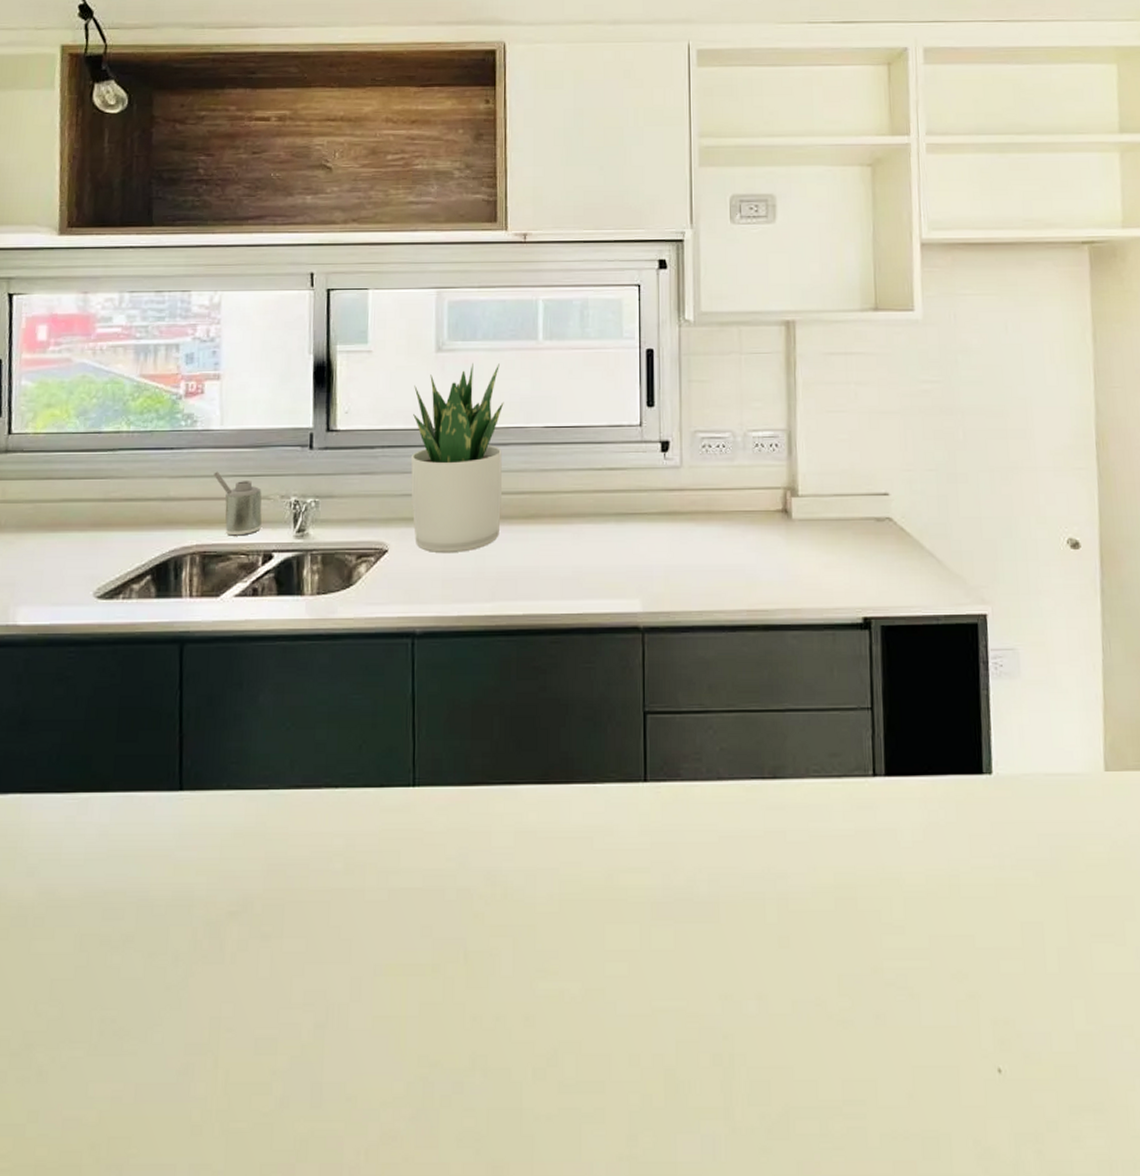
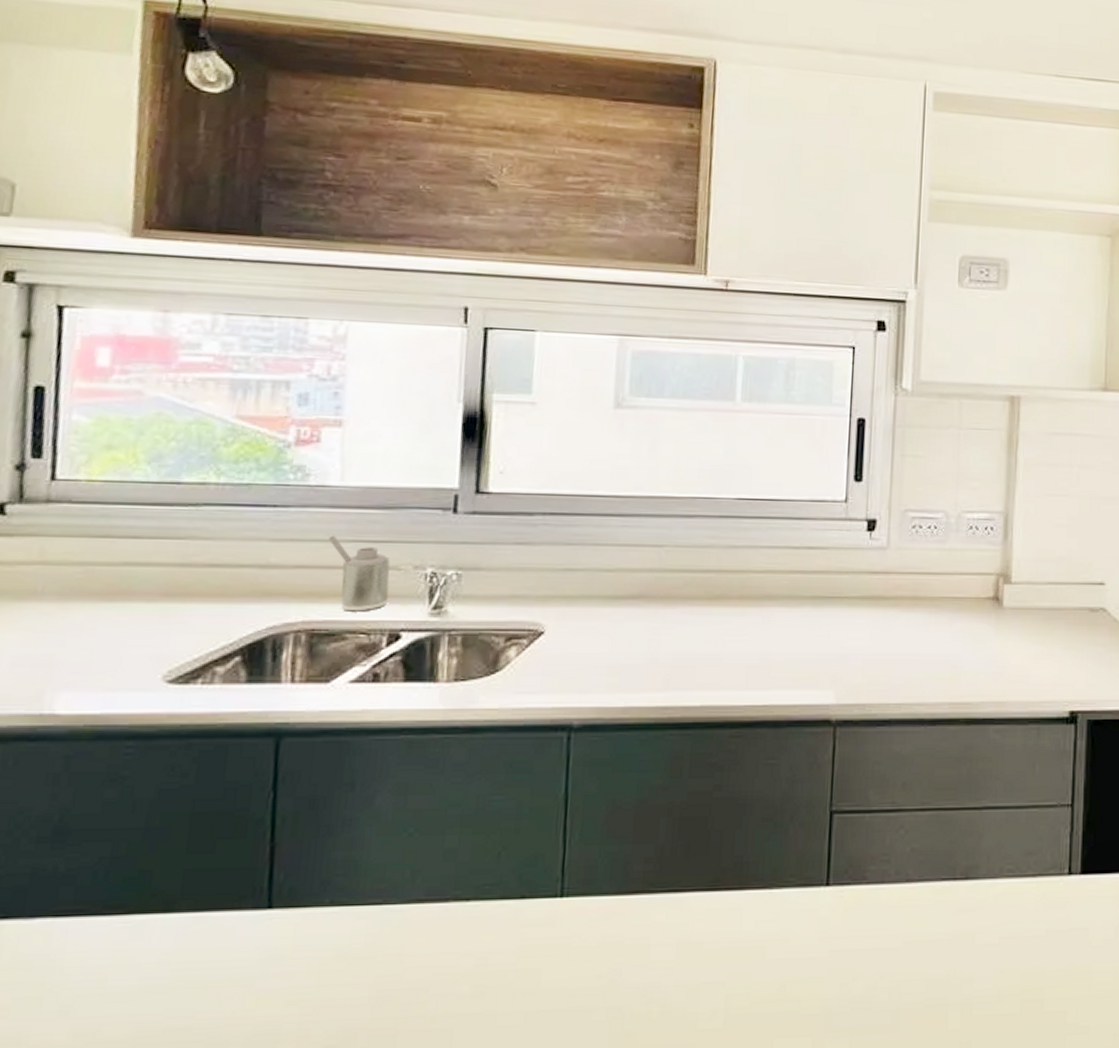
planter: present [410,362,504,552] -> none [575,422,692,636]

